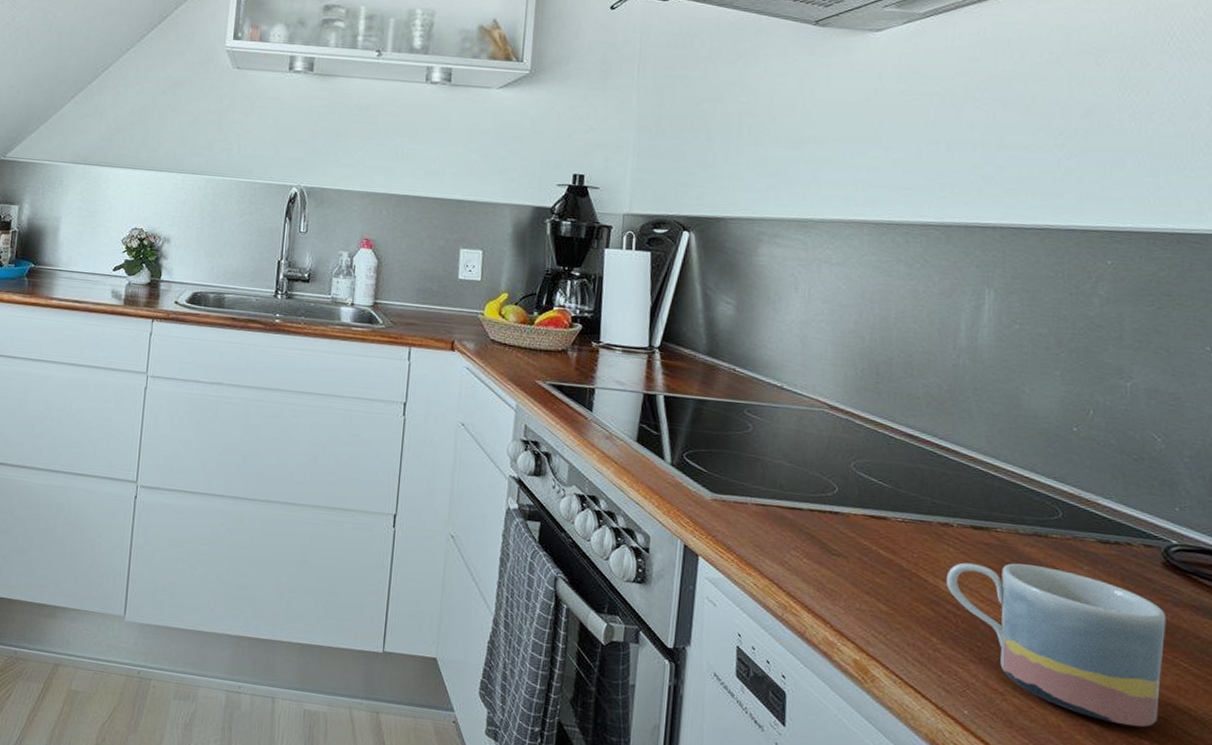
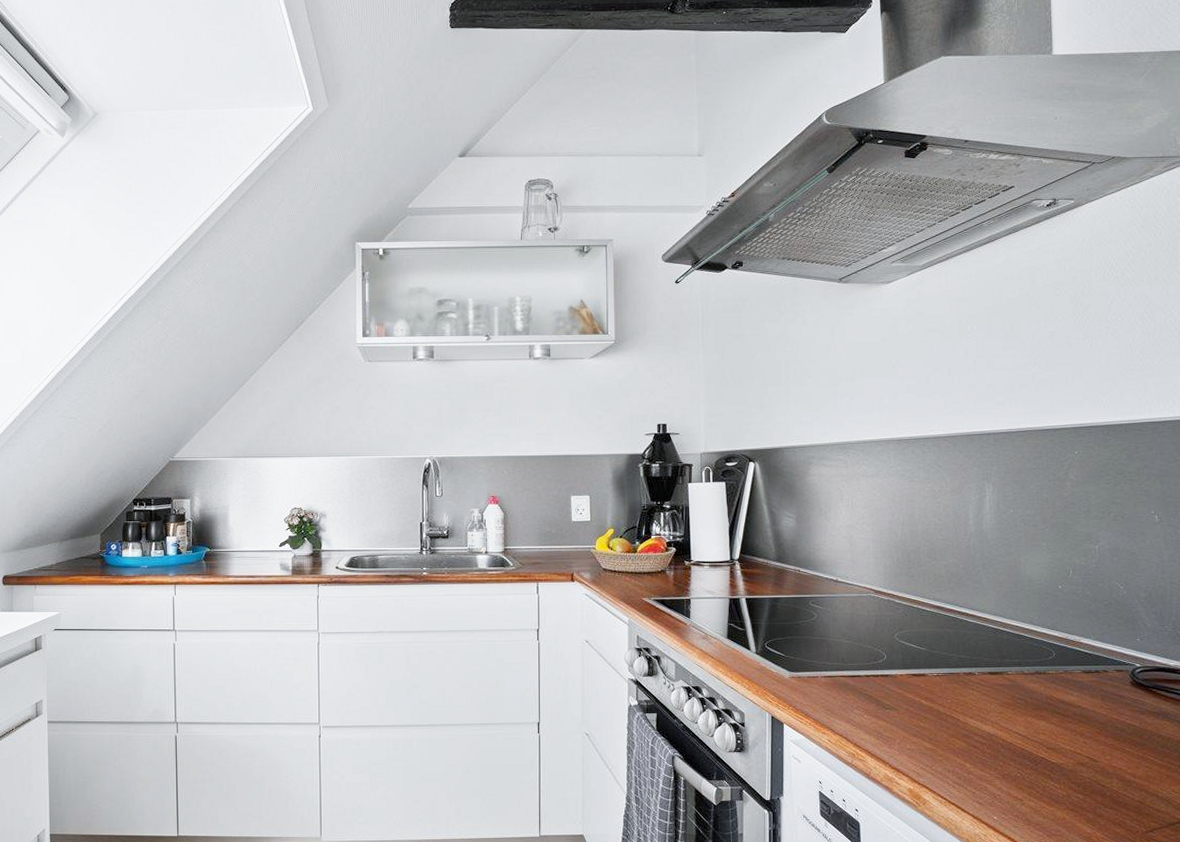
mug: present [945,562,1166,727] -> none [973,697,1136,811]

